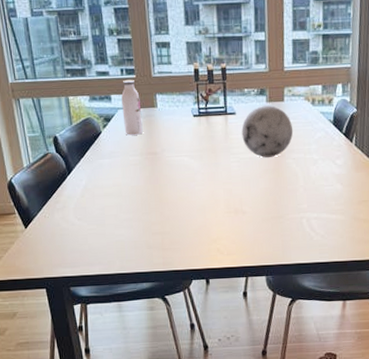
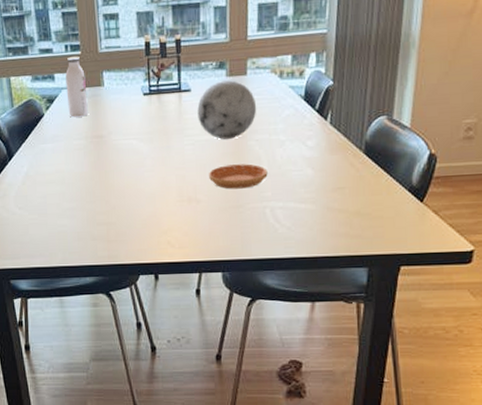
saucer: none [253,179,304,202] -> present [209,164,268,189]

